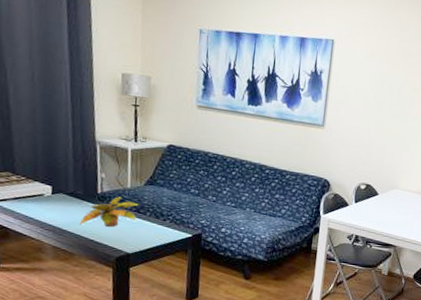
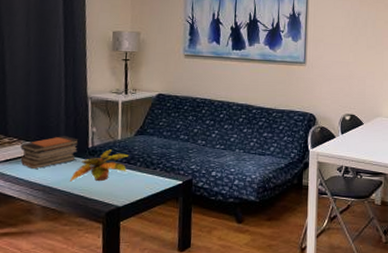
book stack: none [29,179,88,209] -> present [20,136,79,169]

